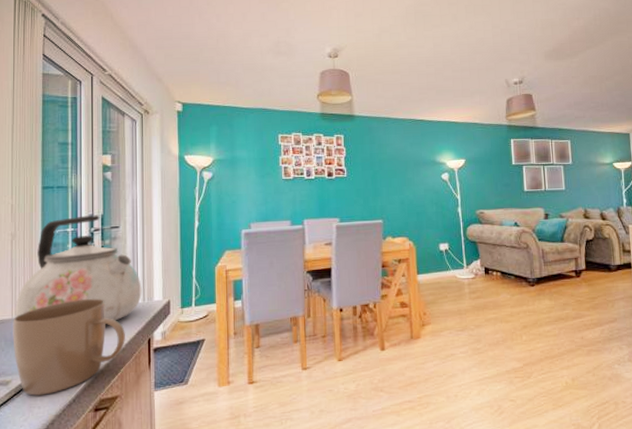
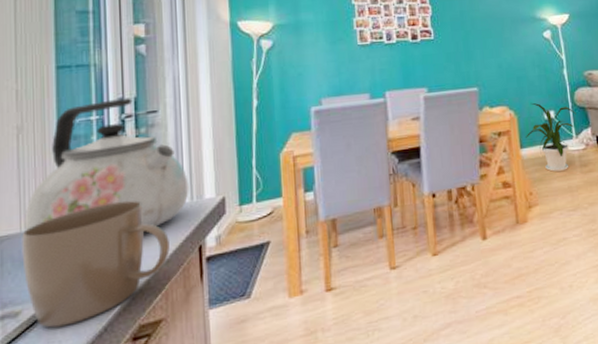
house plant: none [422,235,468,297] -> present [526,102,576,173]

